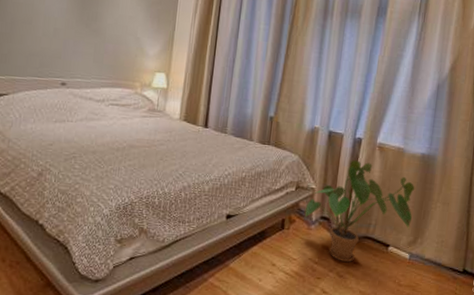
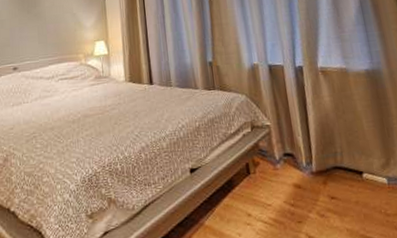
house plant: present [305,160,415,263] -> none [266,89,378,200]

